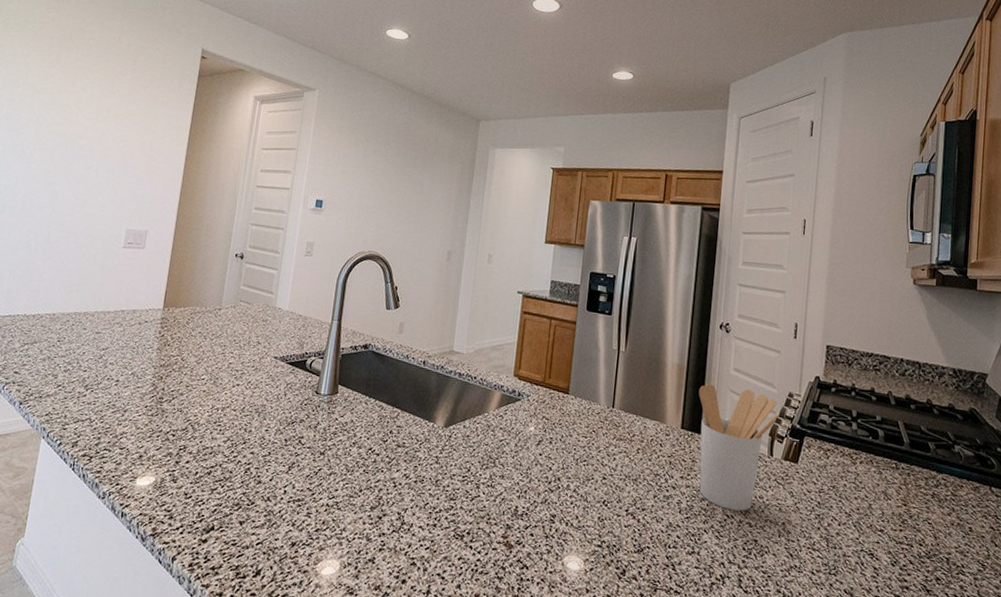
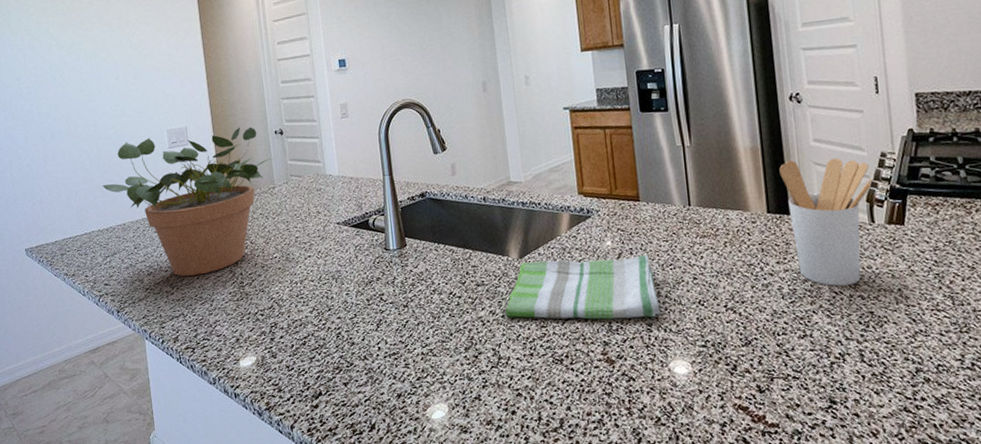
potted plant: none [41,232,227,382] -> present [102,127,273,277]
dish towel: none [419,432,568,510] -> present [506,254,661,320]

